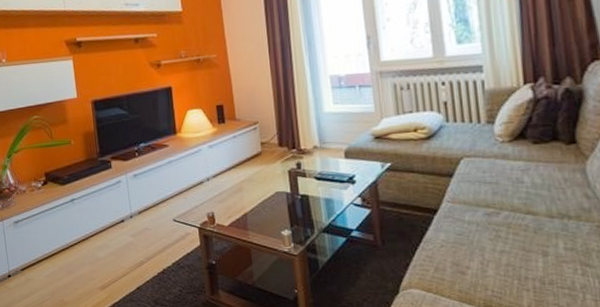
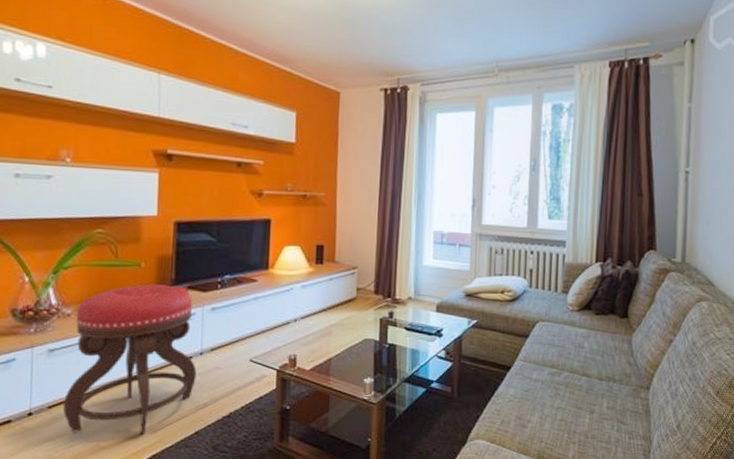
stool: none [29,158,131,291] -> present [63,284,197,435]

